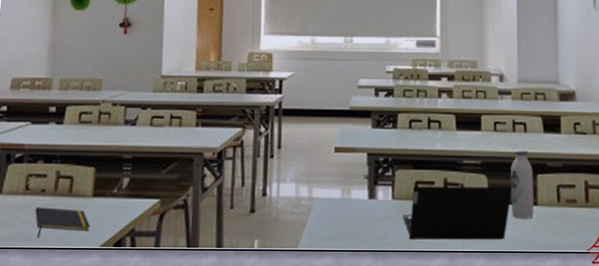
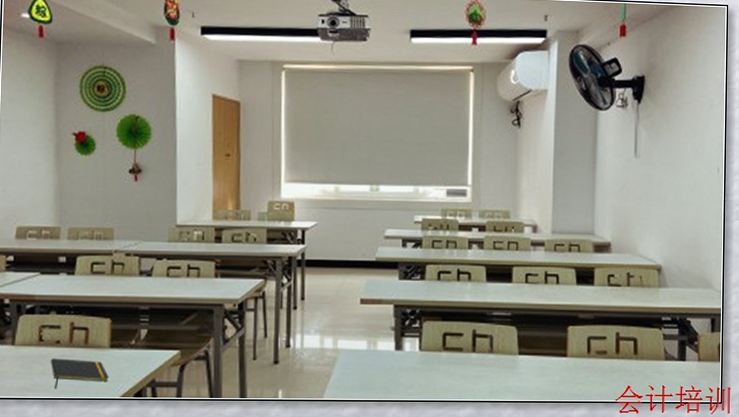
laptop computer: present [403,186,512,240] -> none [430,338,542,390]
water bottle: present [511,149,534,218] -> none [541,301,564,369]

